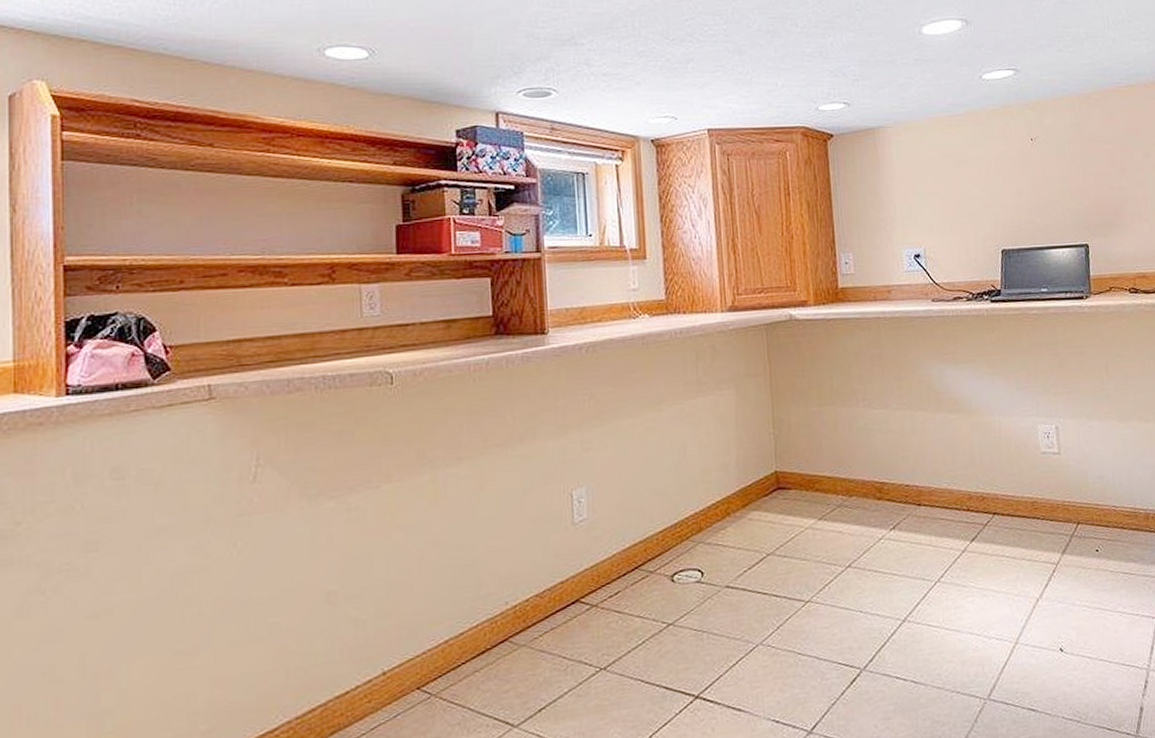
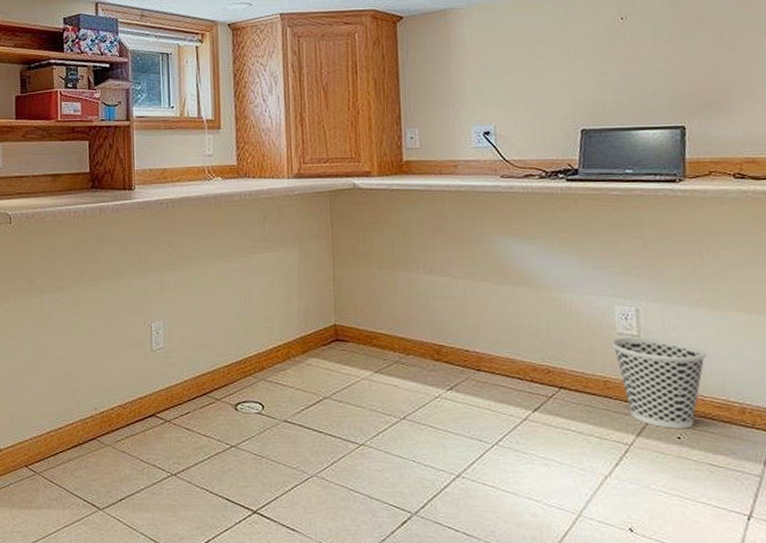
wastebasket: none [1036,454,1116,543] -> present [611,337,707,429]

